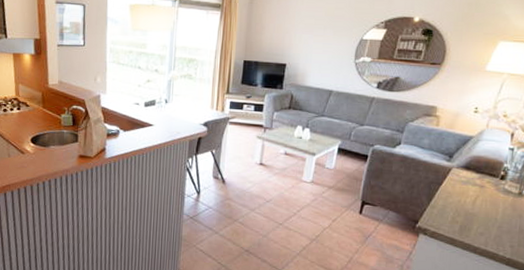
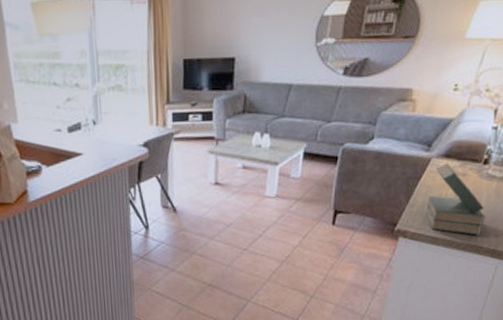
book: none [445,174,501,243] -> present [425,163,485,236]

